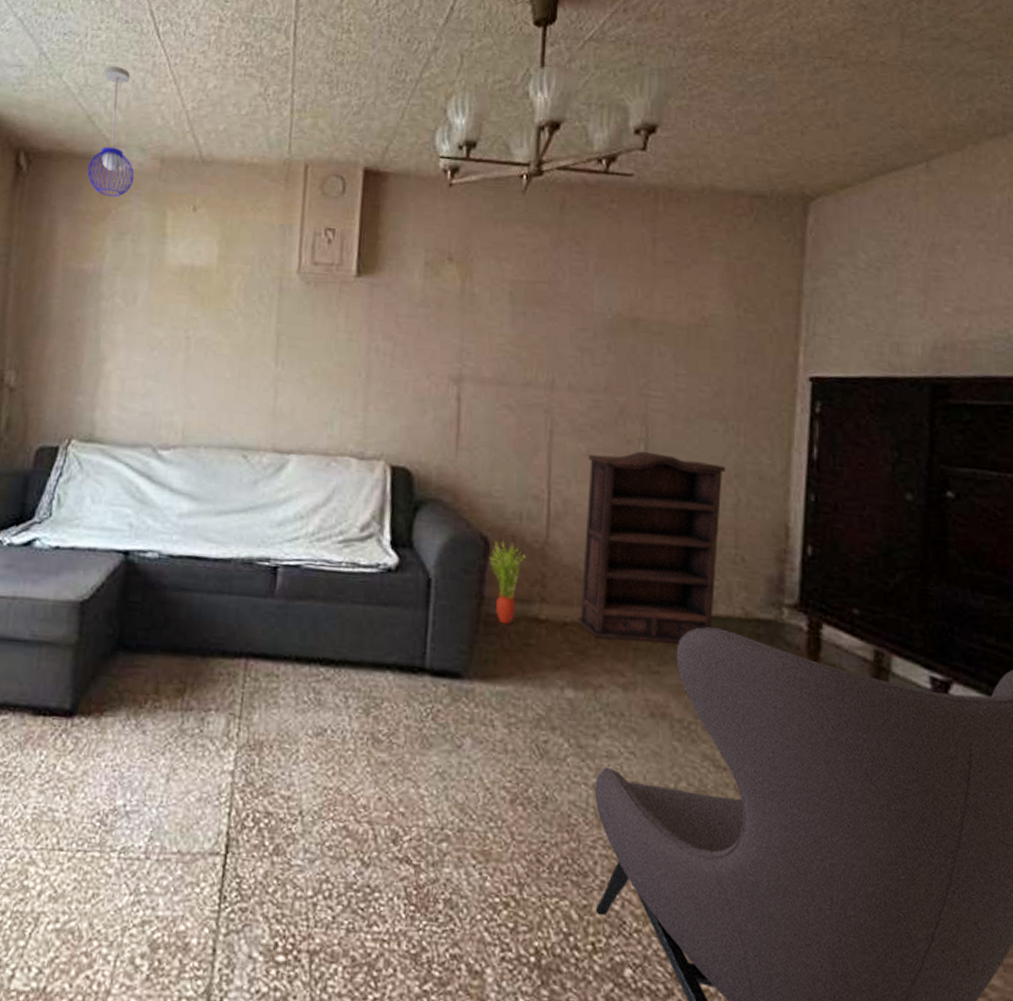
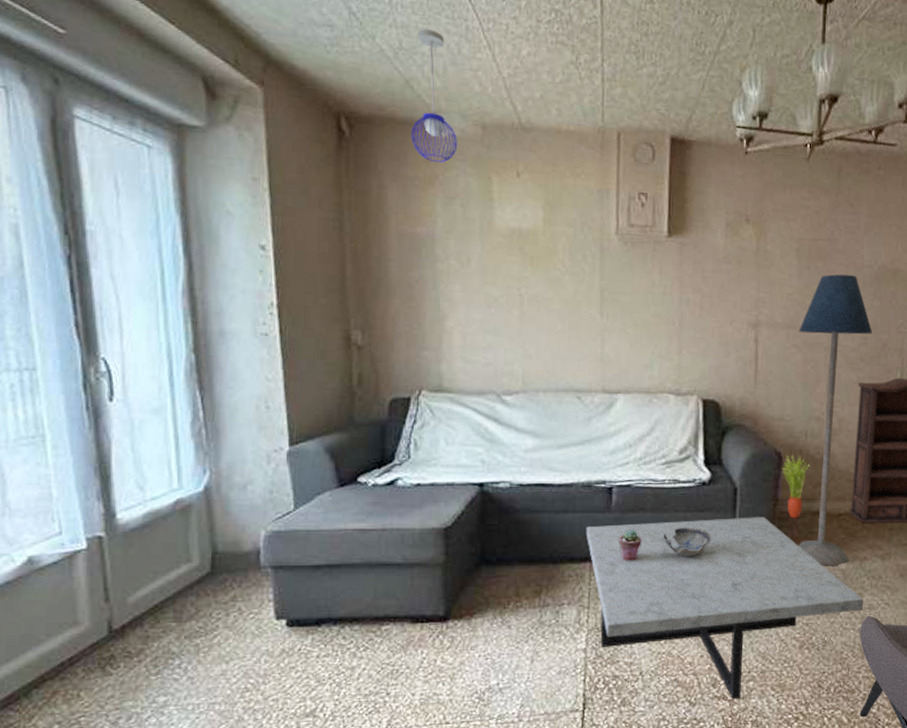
coffee table: none [243,613,599,866] -> present [586,517,863,700]
potted succulent: none [281,621,310,662] -> present [619,529,642,561]
decorative bowl: none [336,623,397,664] -> present [663,527,711,557]
floor lamp: none [510,322,606,693] -> present [798,274,873,566]

